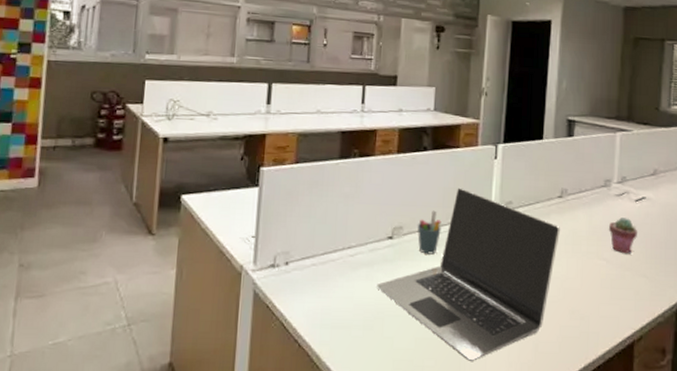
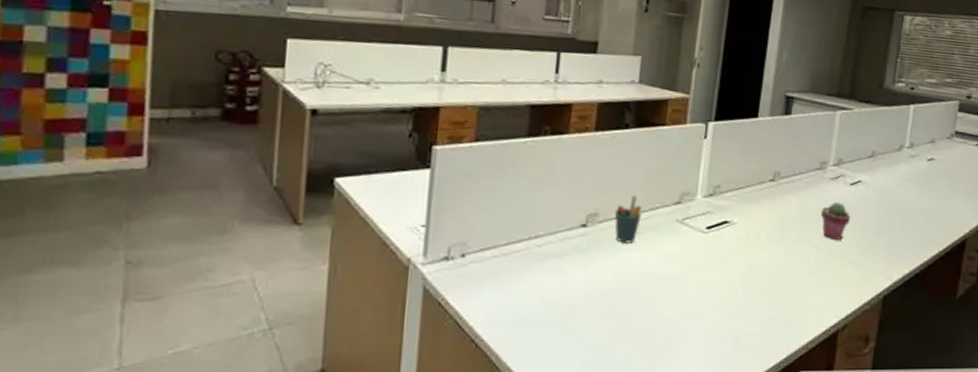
laptop: present [377,188,561,361] -> none [567,170,771,356]

